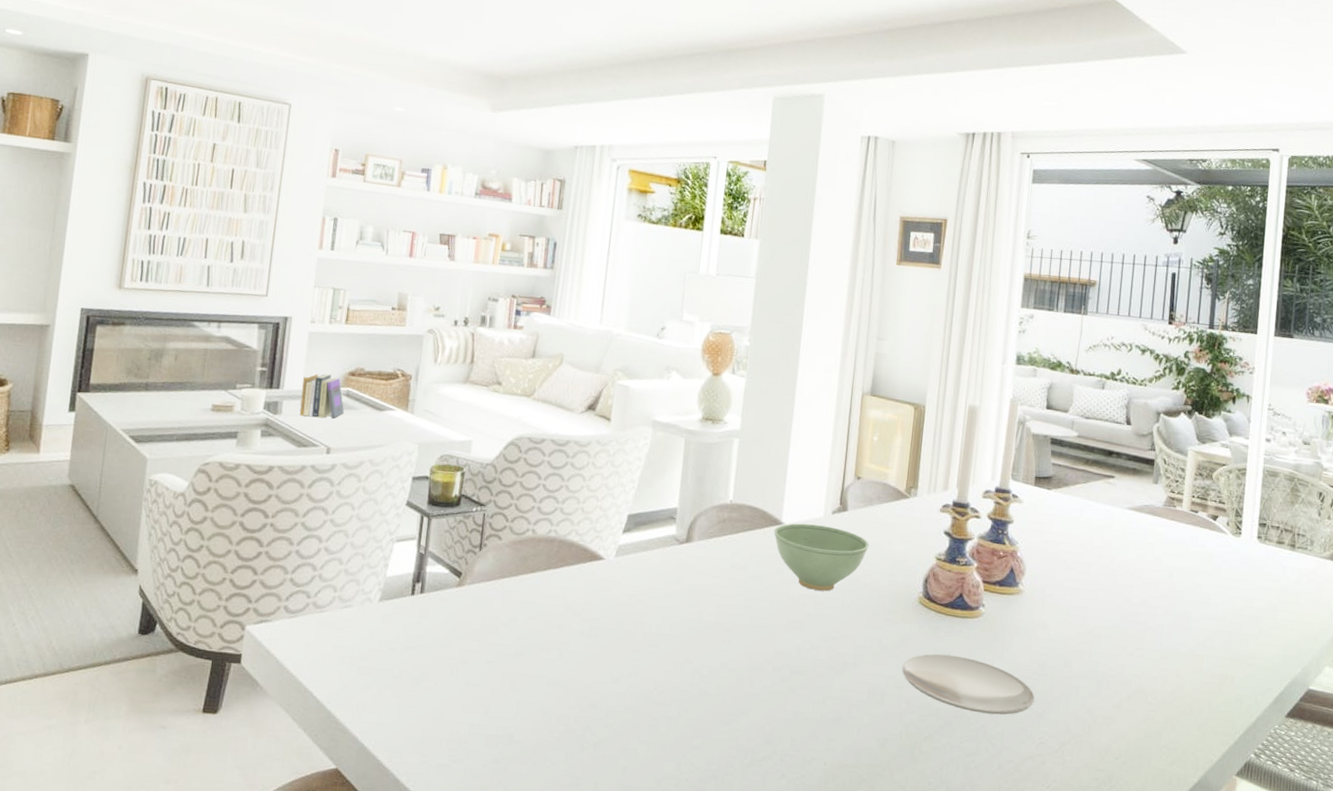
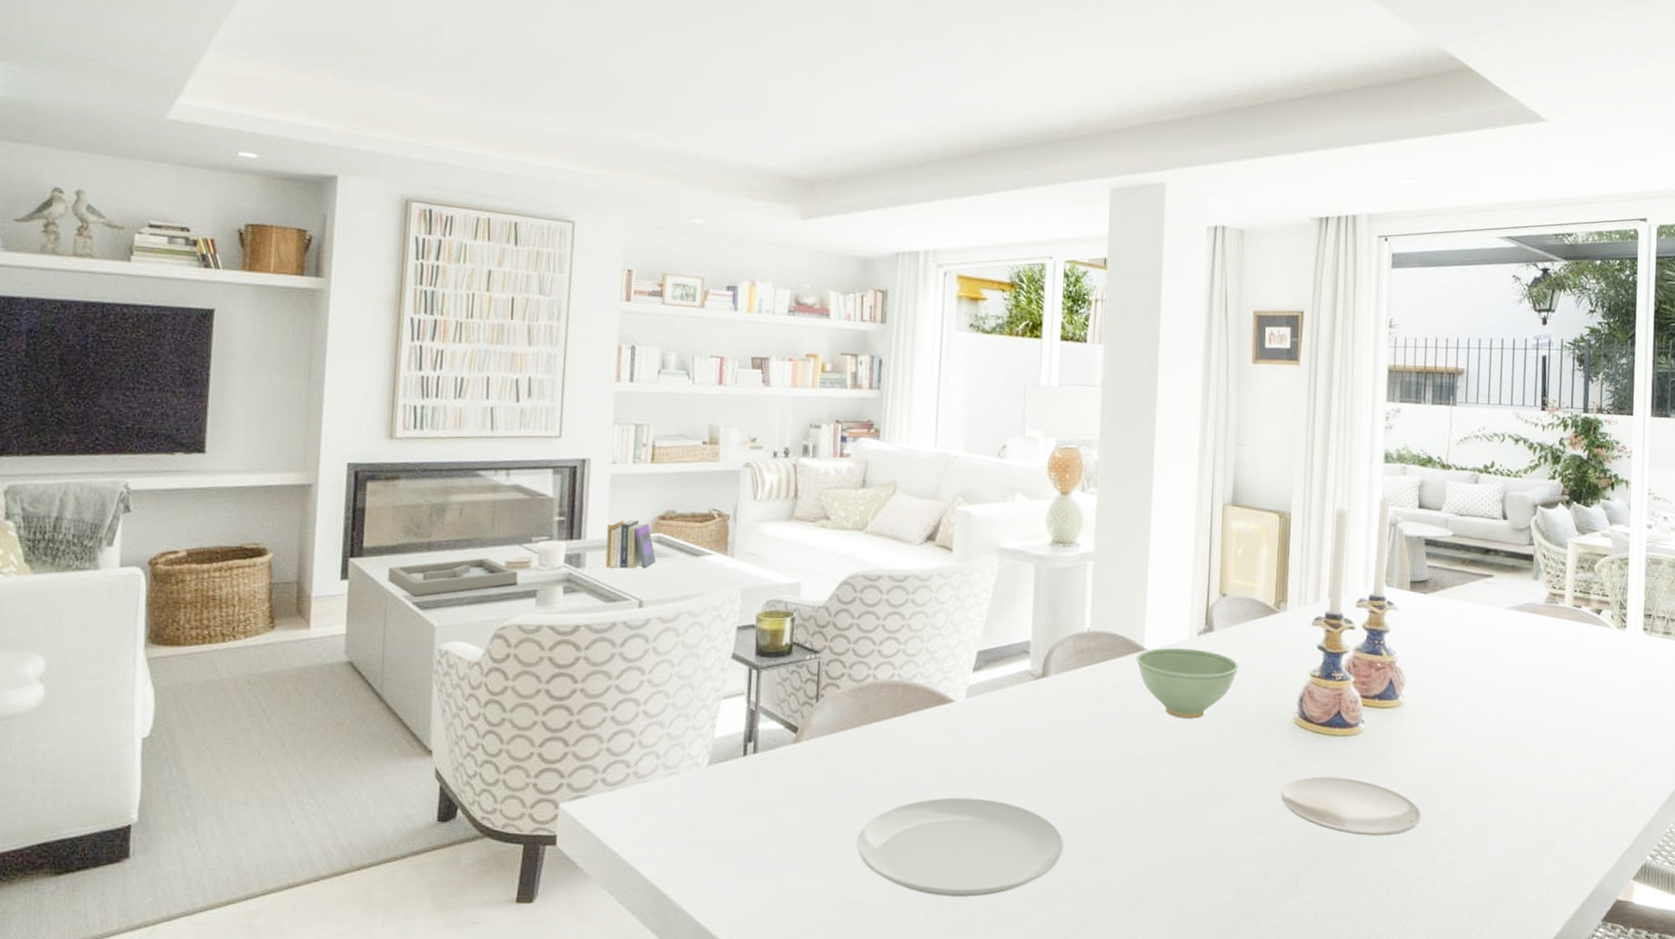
decorative tray: none [109,399,223,432] -> present [388,557,518,598]
plate: none [508,647,698,741] -> present [856,797,1064,897]

